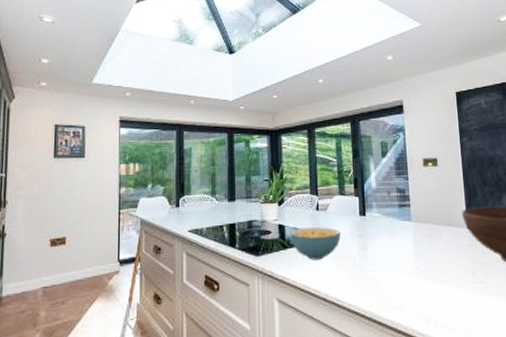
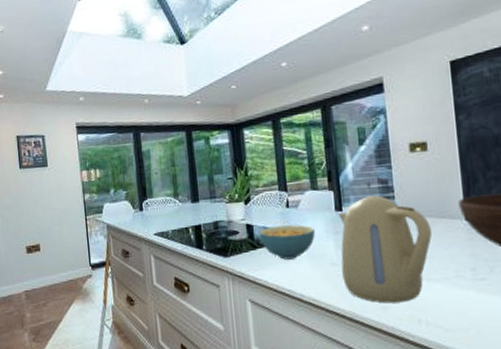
kettle: none [362,203,440,304] -> present [338,195,432,304]

